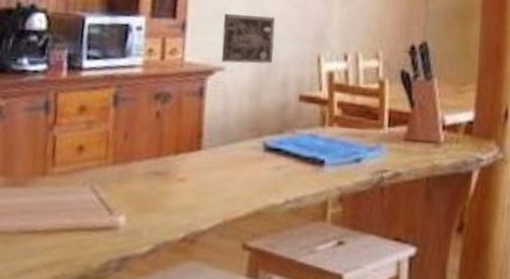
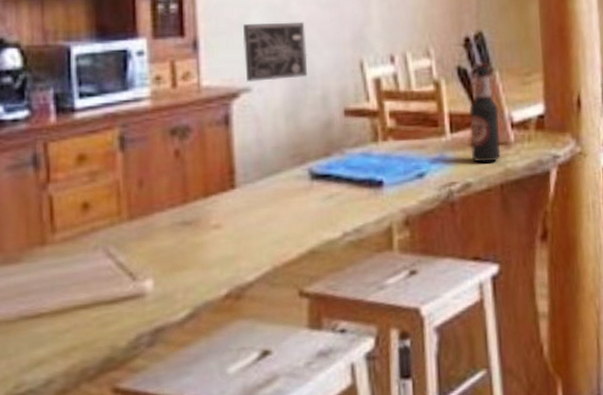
bottle: none [405,70,433,157] -> present [469,63,501,163]

